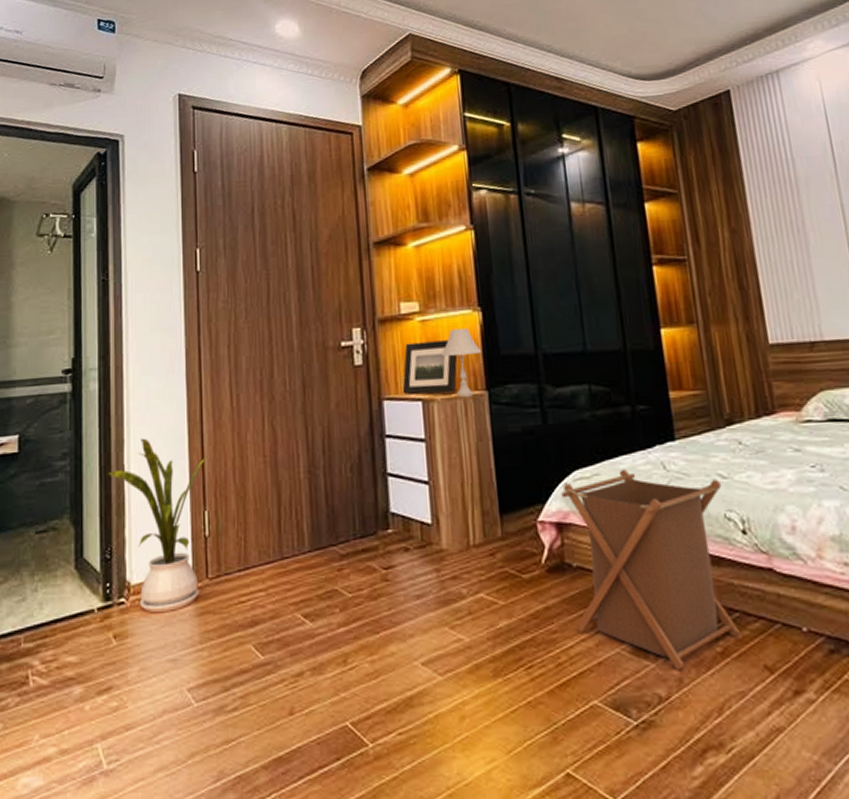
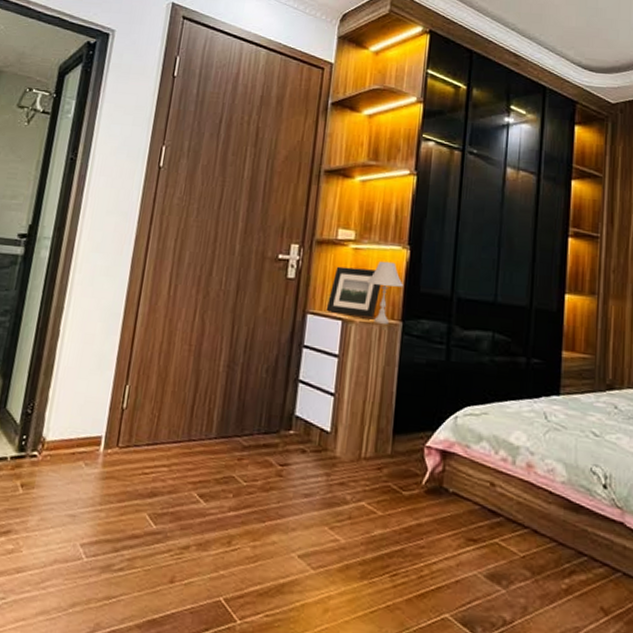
house plant: present [107,438,208,614] -> none [43,309,138,472]
laundry basket: present [561,469,740,671] -> none [441,413,593,600]

